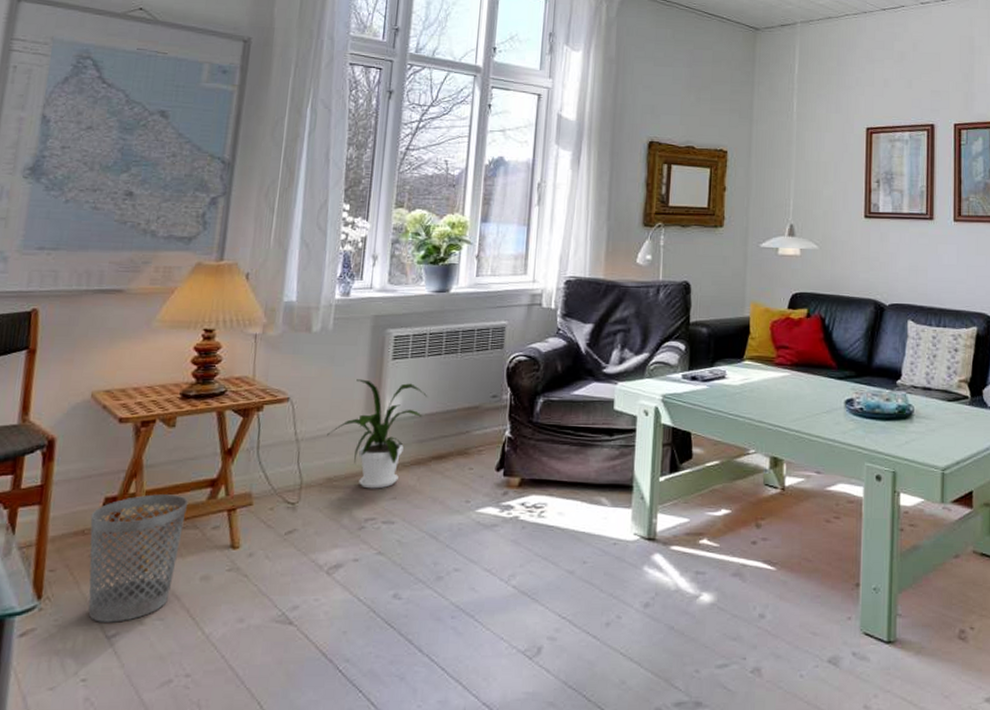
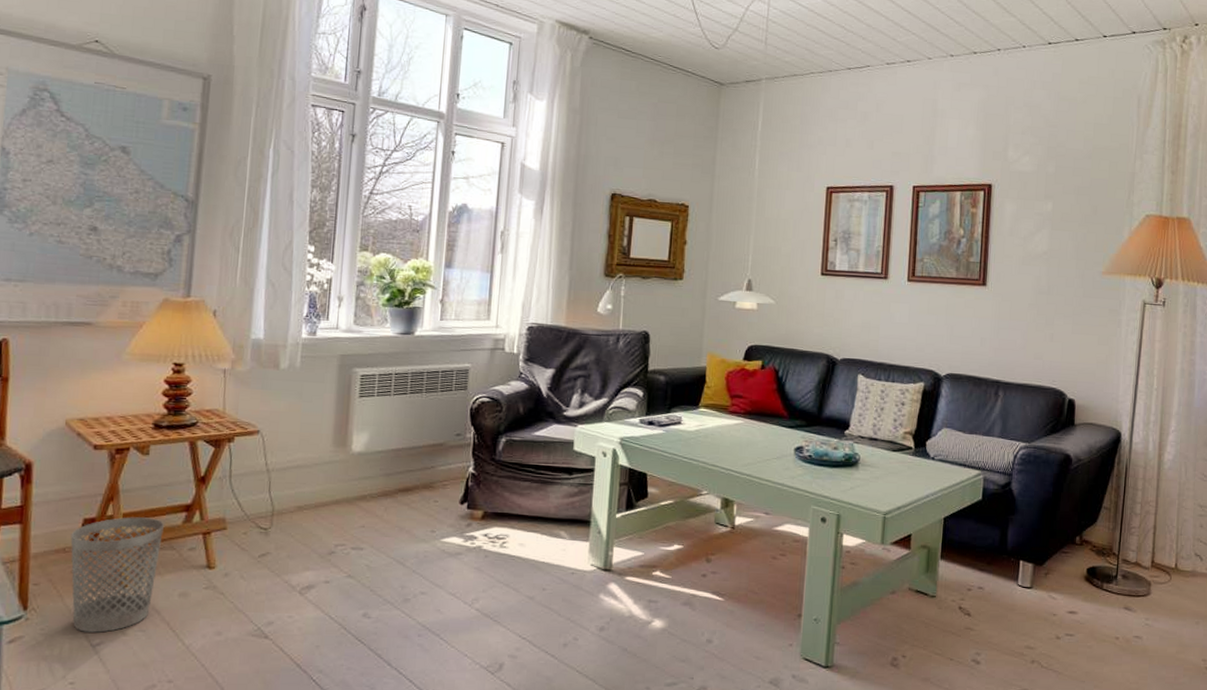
house plant: present [327,379,428,489] -> none [297,415,394,518]

